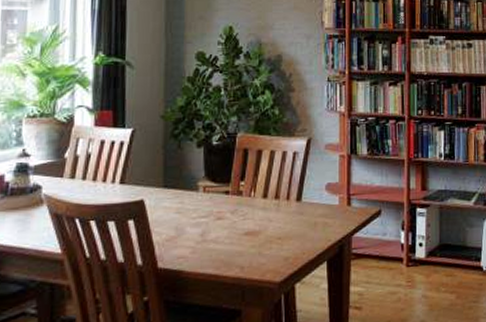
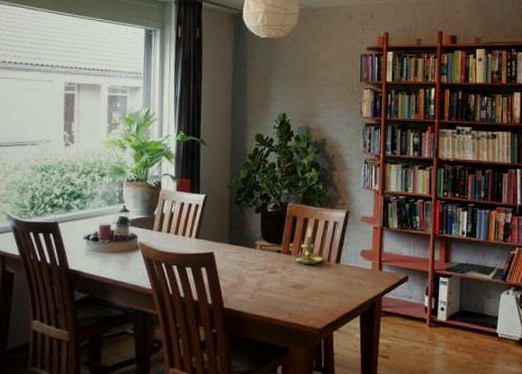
candle holder: none [246,160,281,207] -> present [294,227,323,265]

